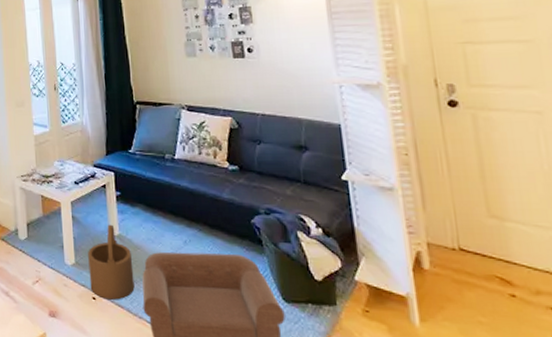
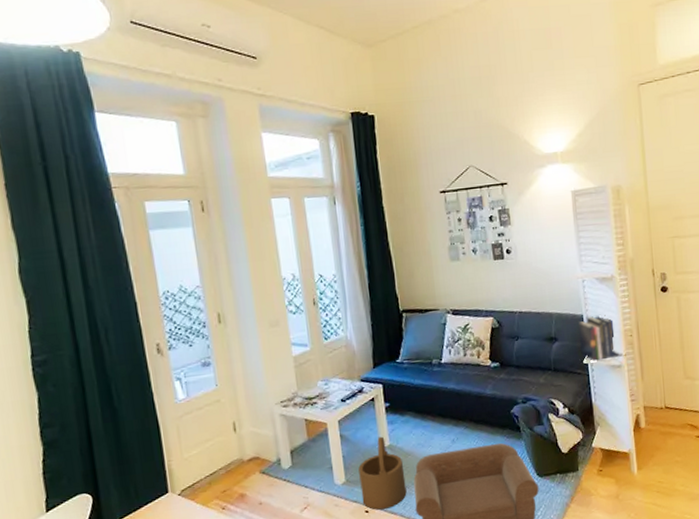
books: none [335,127,397,179] -> present [578,315,624,361]

